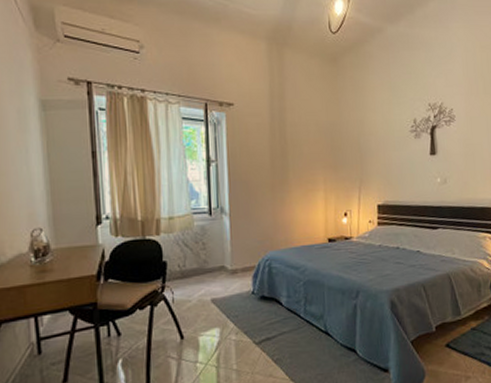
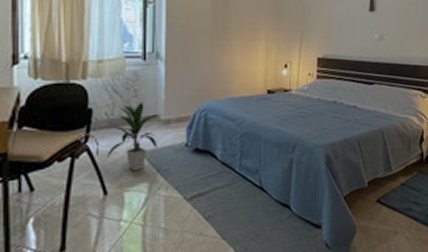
indoor plant: none [180,253,229,318] -> present [105,101,162,171]

